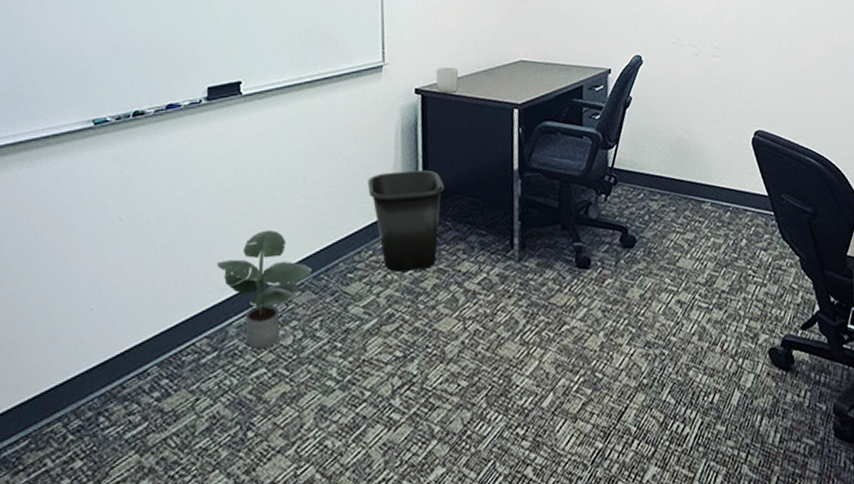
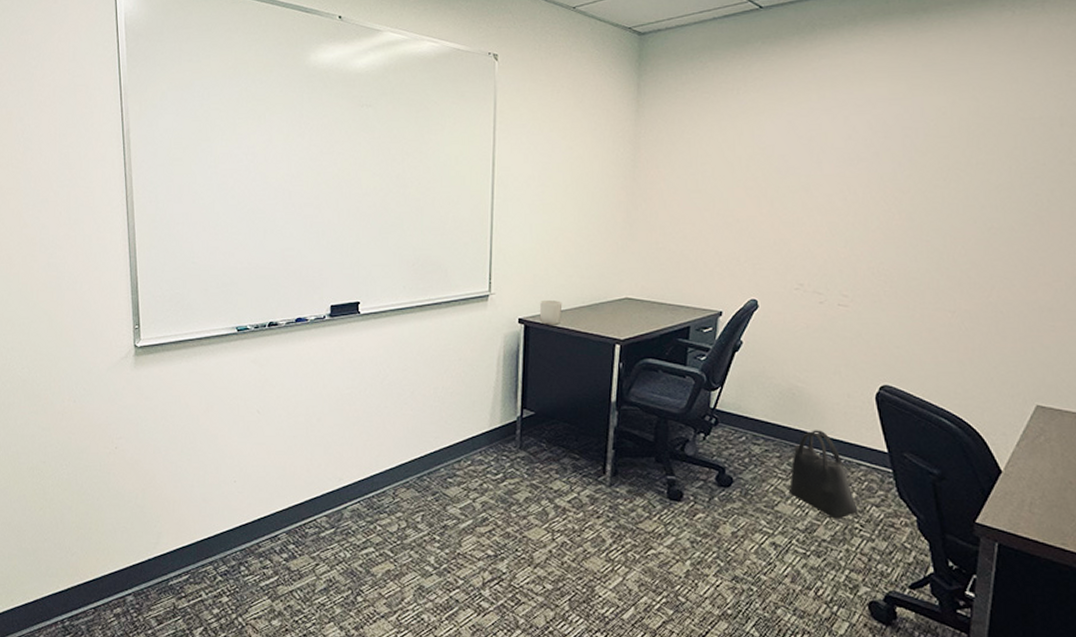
potted plant: present [216,229,312,350] -> none [335,433,416,532]
waste bin: present [368,169,444,272] -> none [470,393,541,483]
handbag: none [687,179,750,268] -> present [789,430,858,519]

